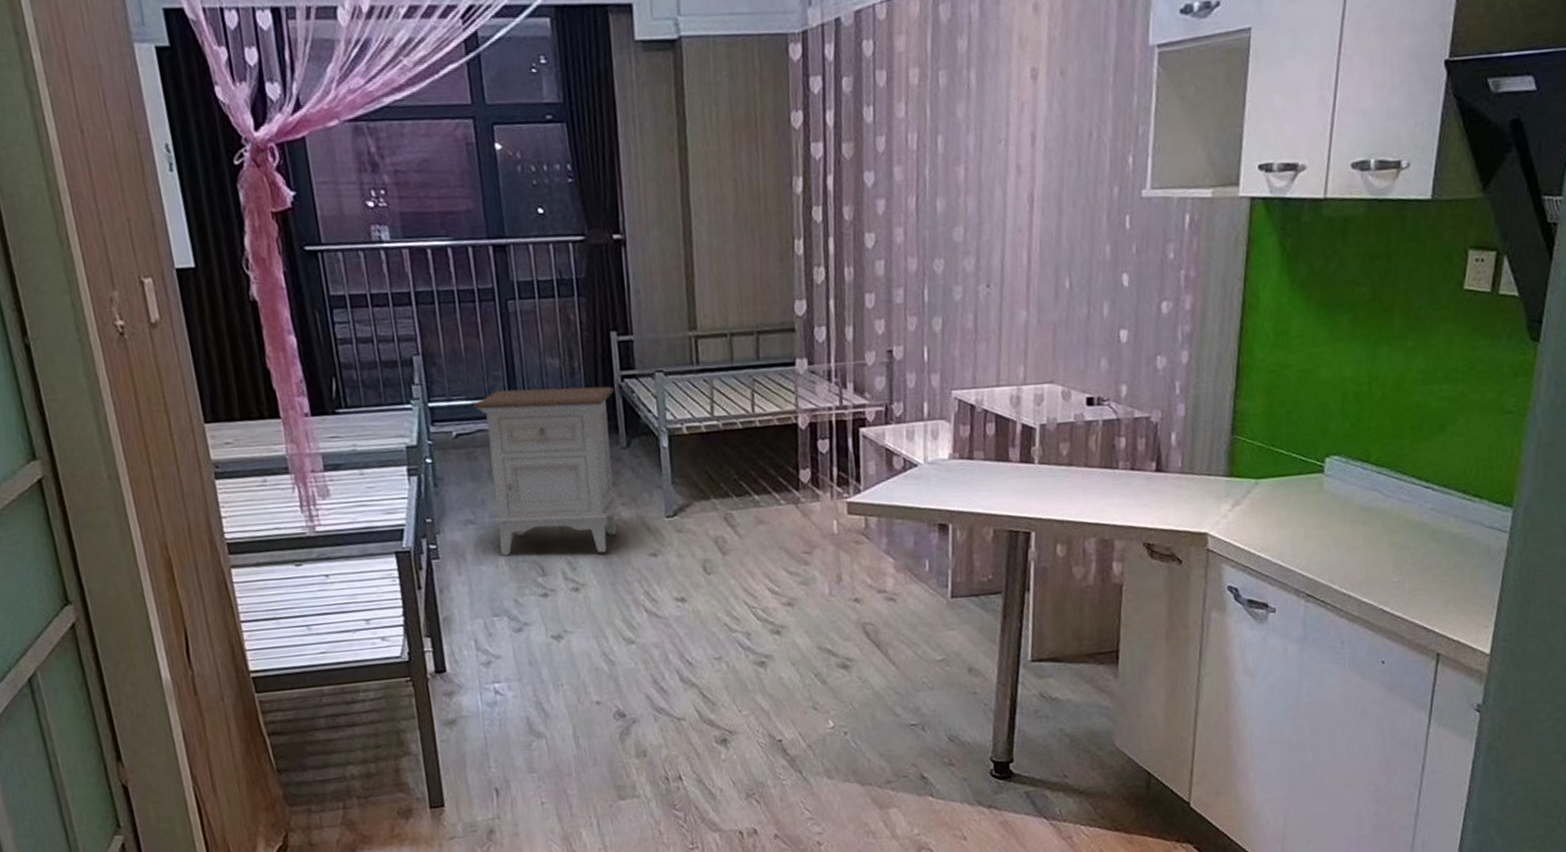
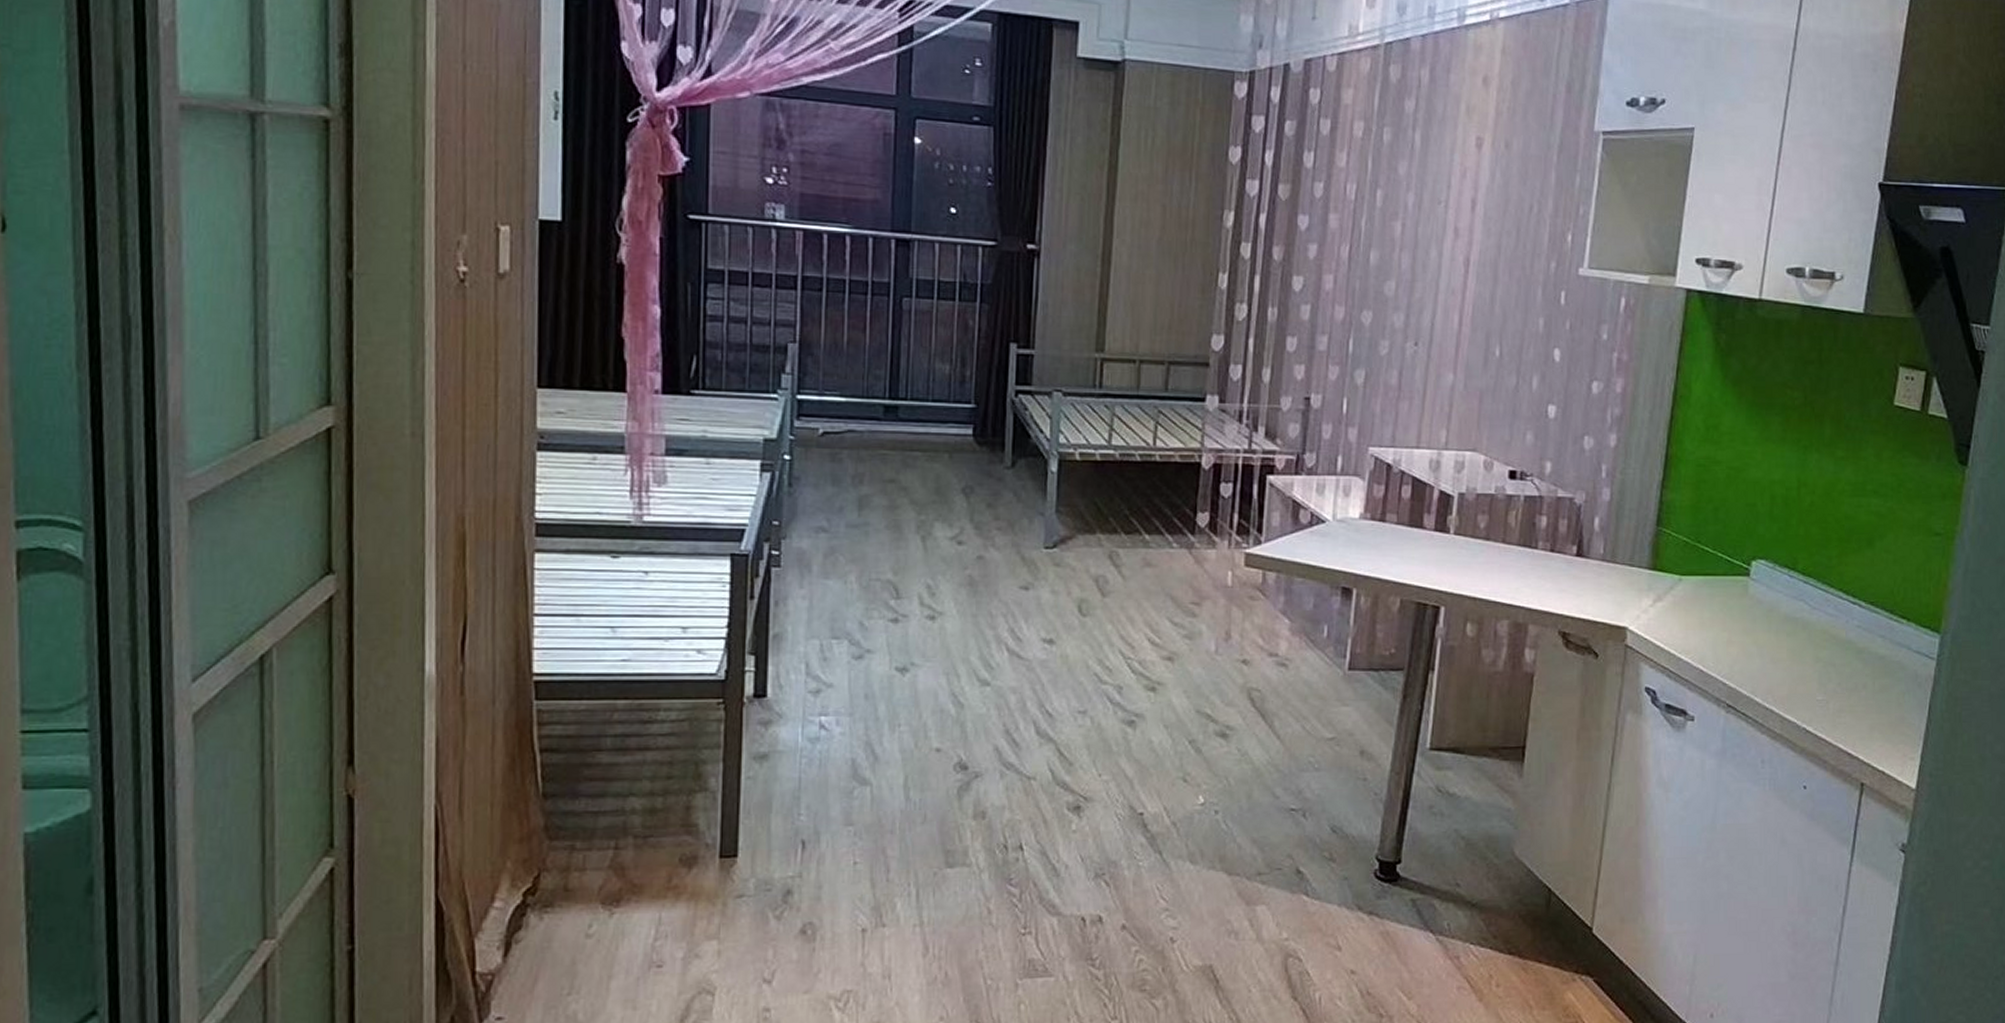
nightstand: present [473,386,618,556] -> none [847,390,1007,580]

